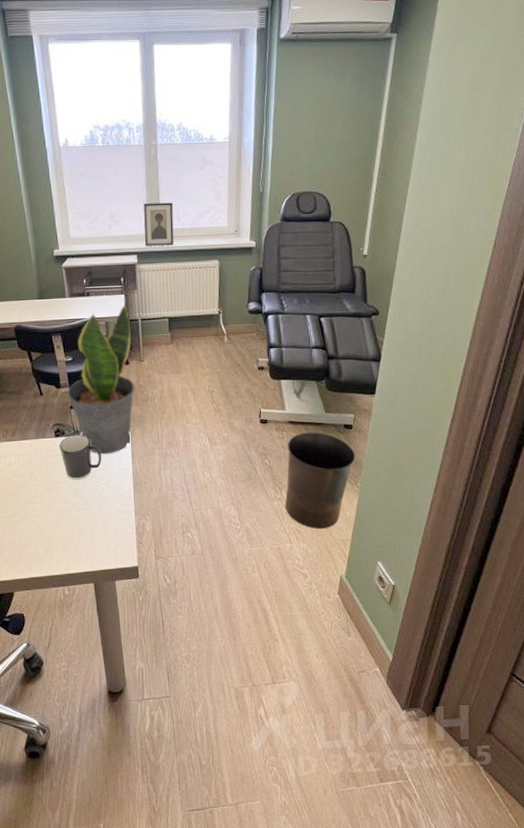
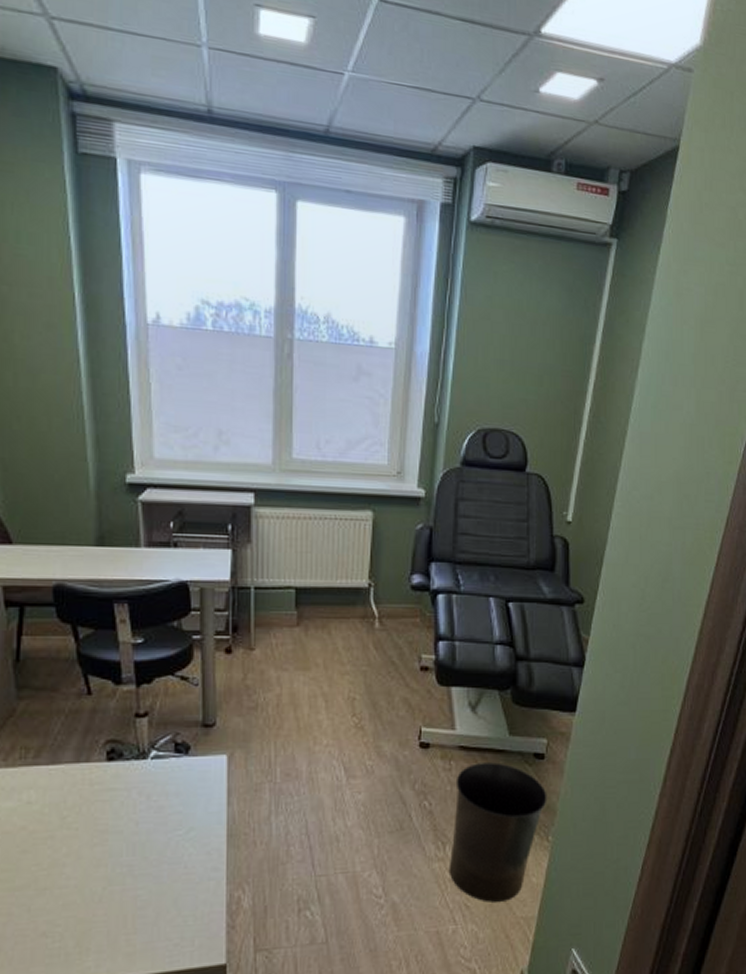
mug: present [59,434,101,480] -> none [112,758,179,829]
potted plant: present [67,304,135,455] -> none [131,563,239,790]
picture frame: present [144,202,174,246] -> none [266,420,311,485]

